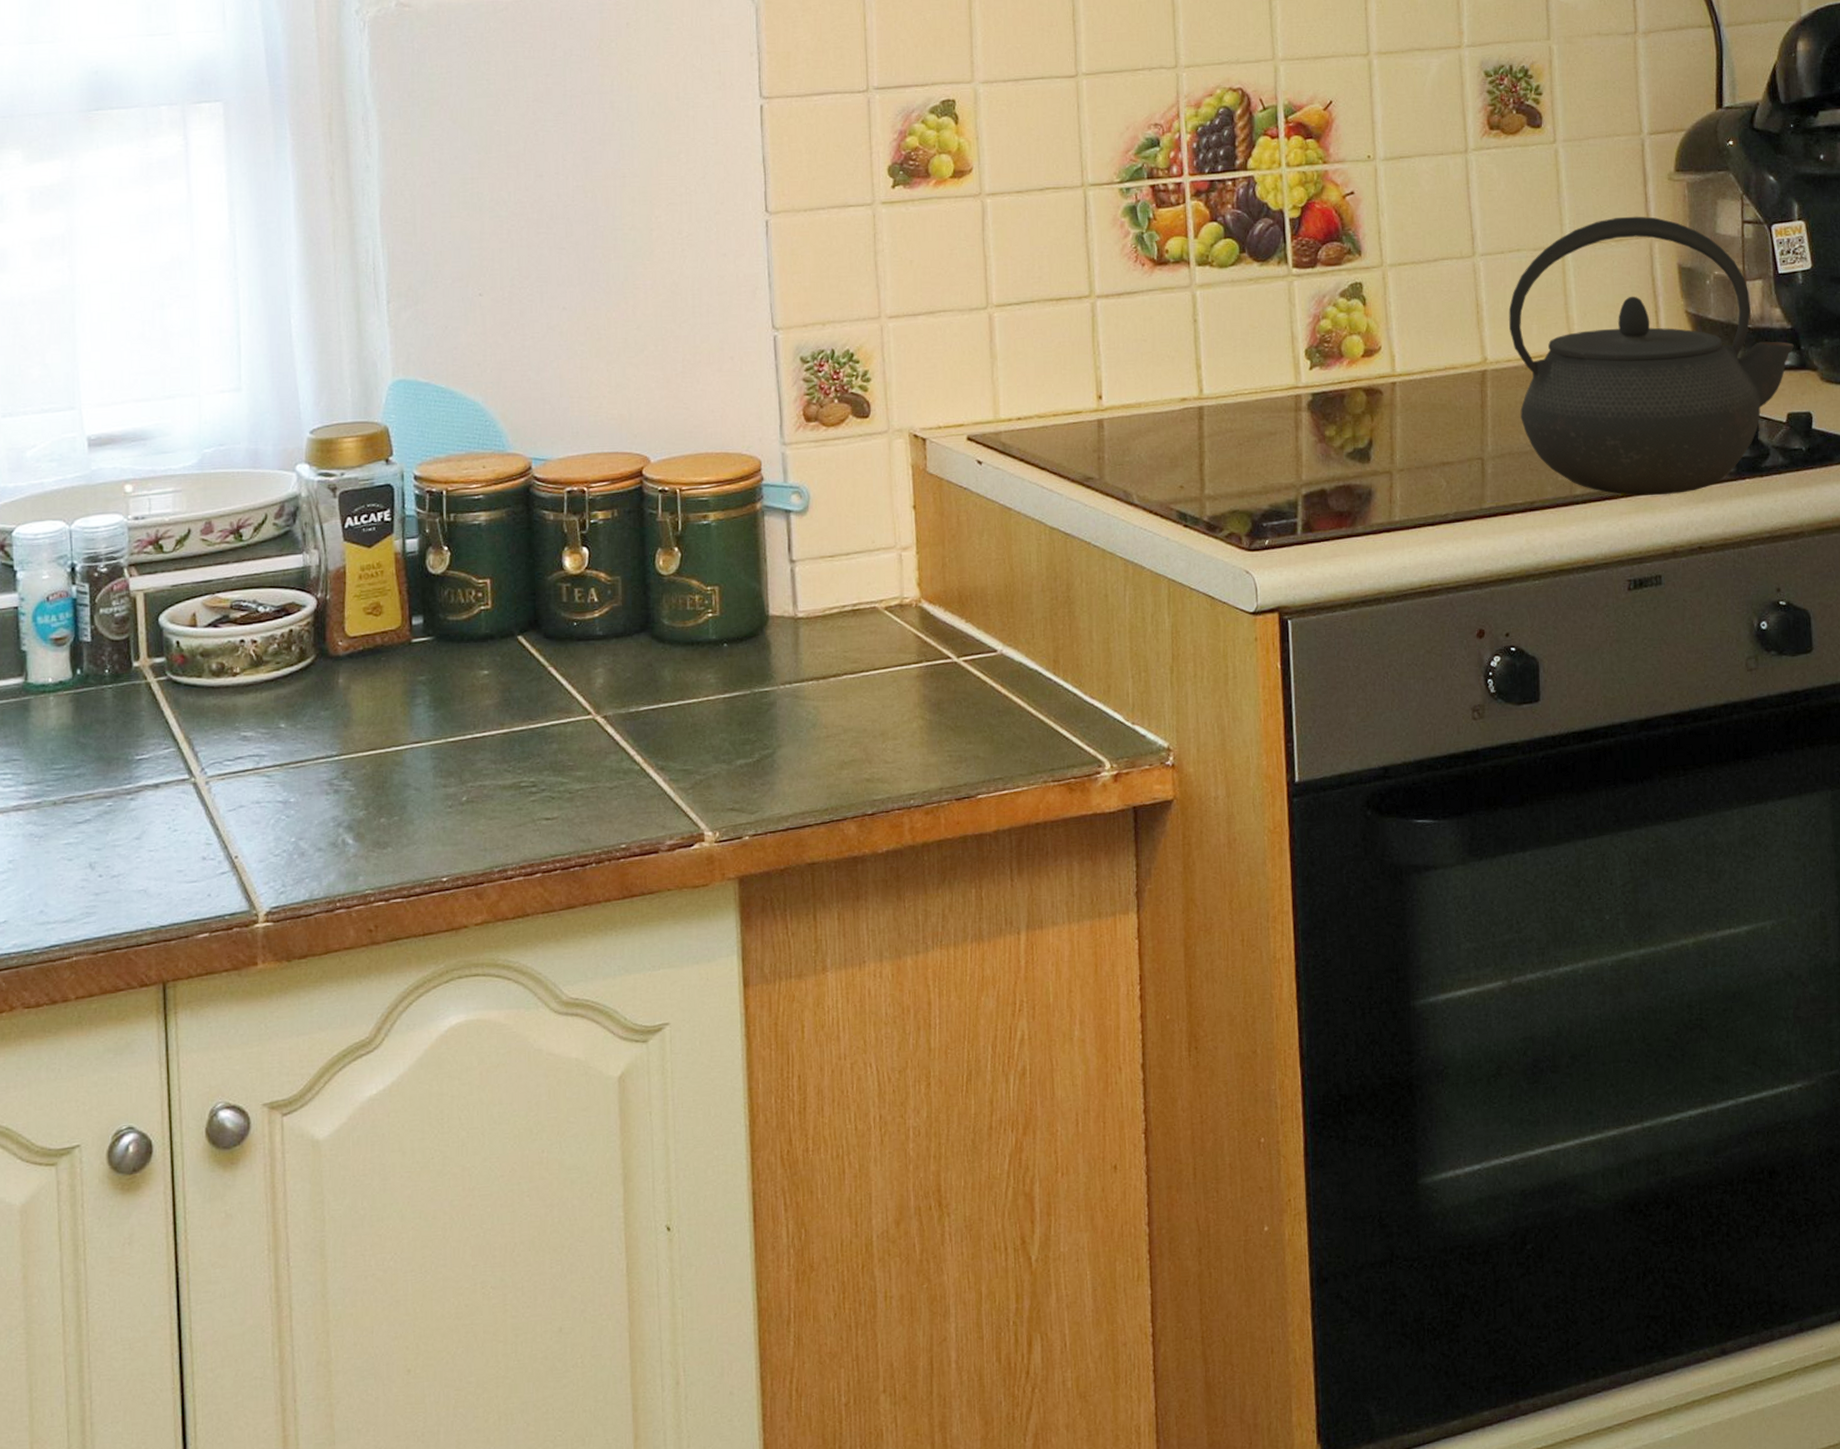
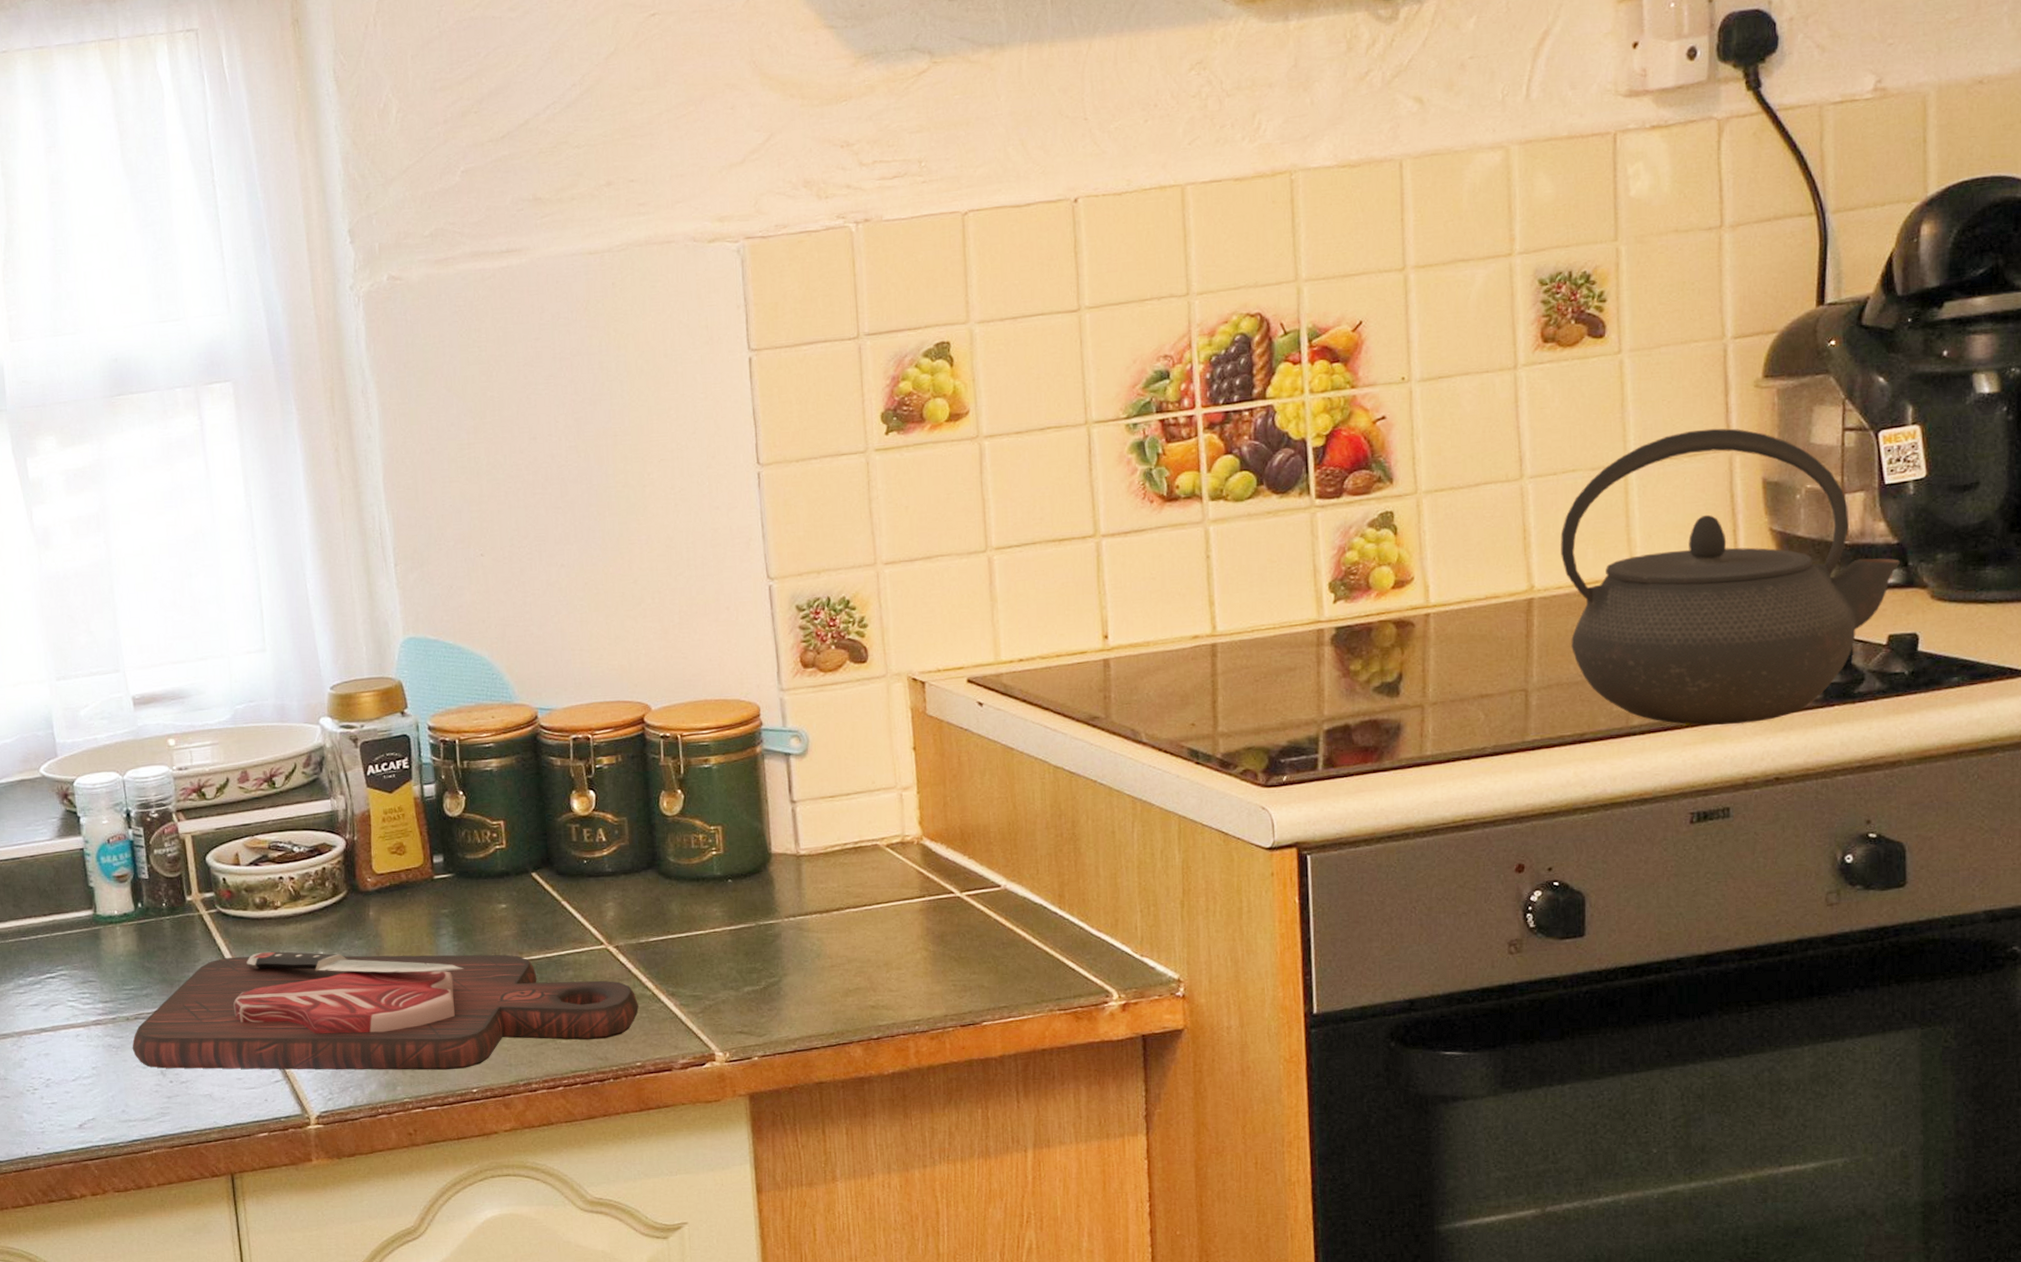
cutting board: none [57,724,625,861] -> present [132,951,639,1071]

